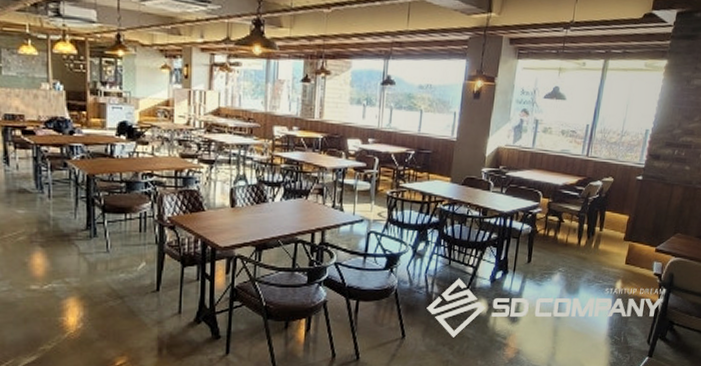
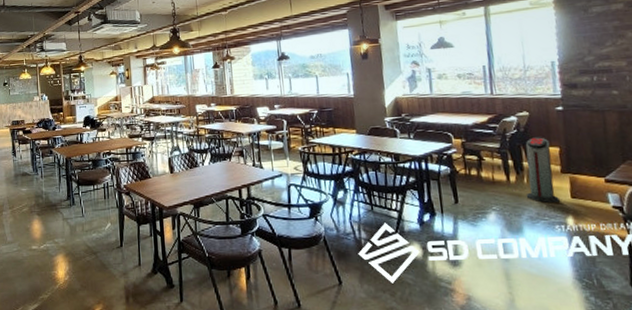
air purifier: none [589,204,623,268] -> present [525,137,560,204]

